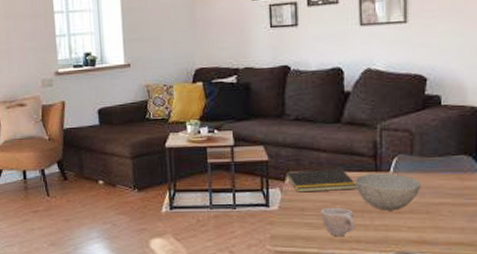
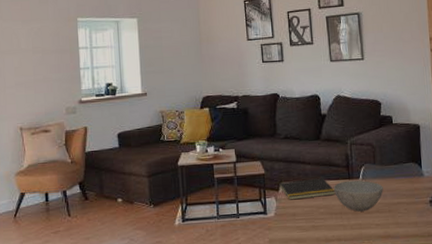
cup: present [320,207,355,237] -> none [308,211,336,237]

